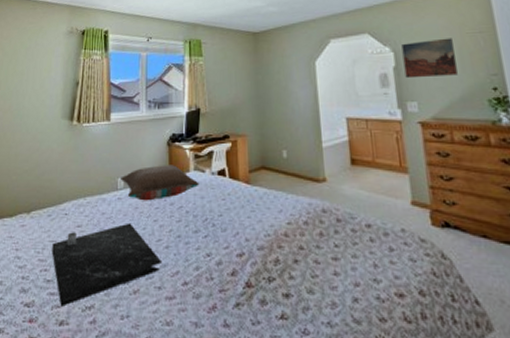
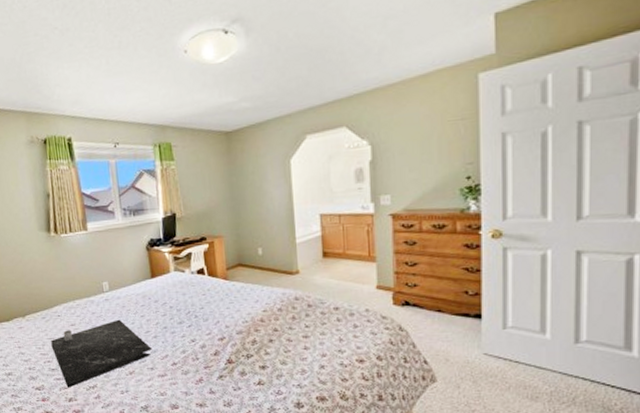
pillow: present [119,165,199,201] -> none [104,267,181,301]
wall art: present [401,38,458,79] -> none [380,127,433,172]

